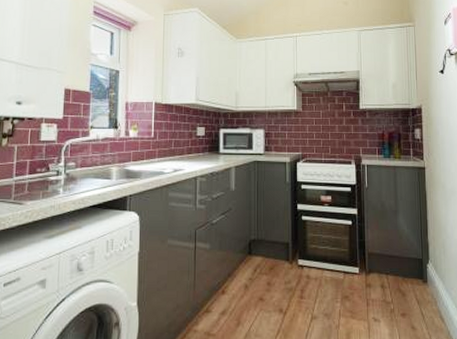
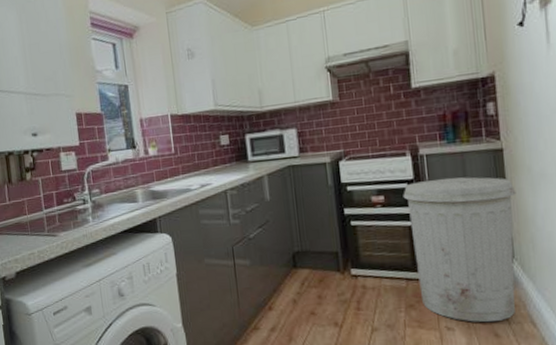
trash can: none [346,186,433,316] -> present [403,177,517,323]

